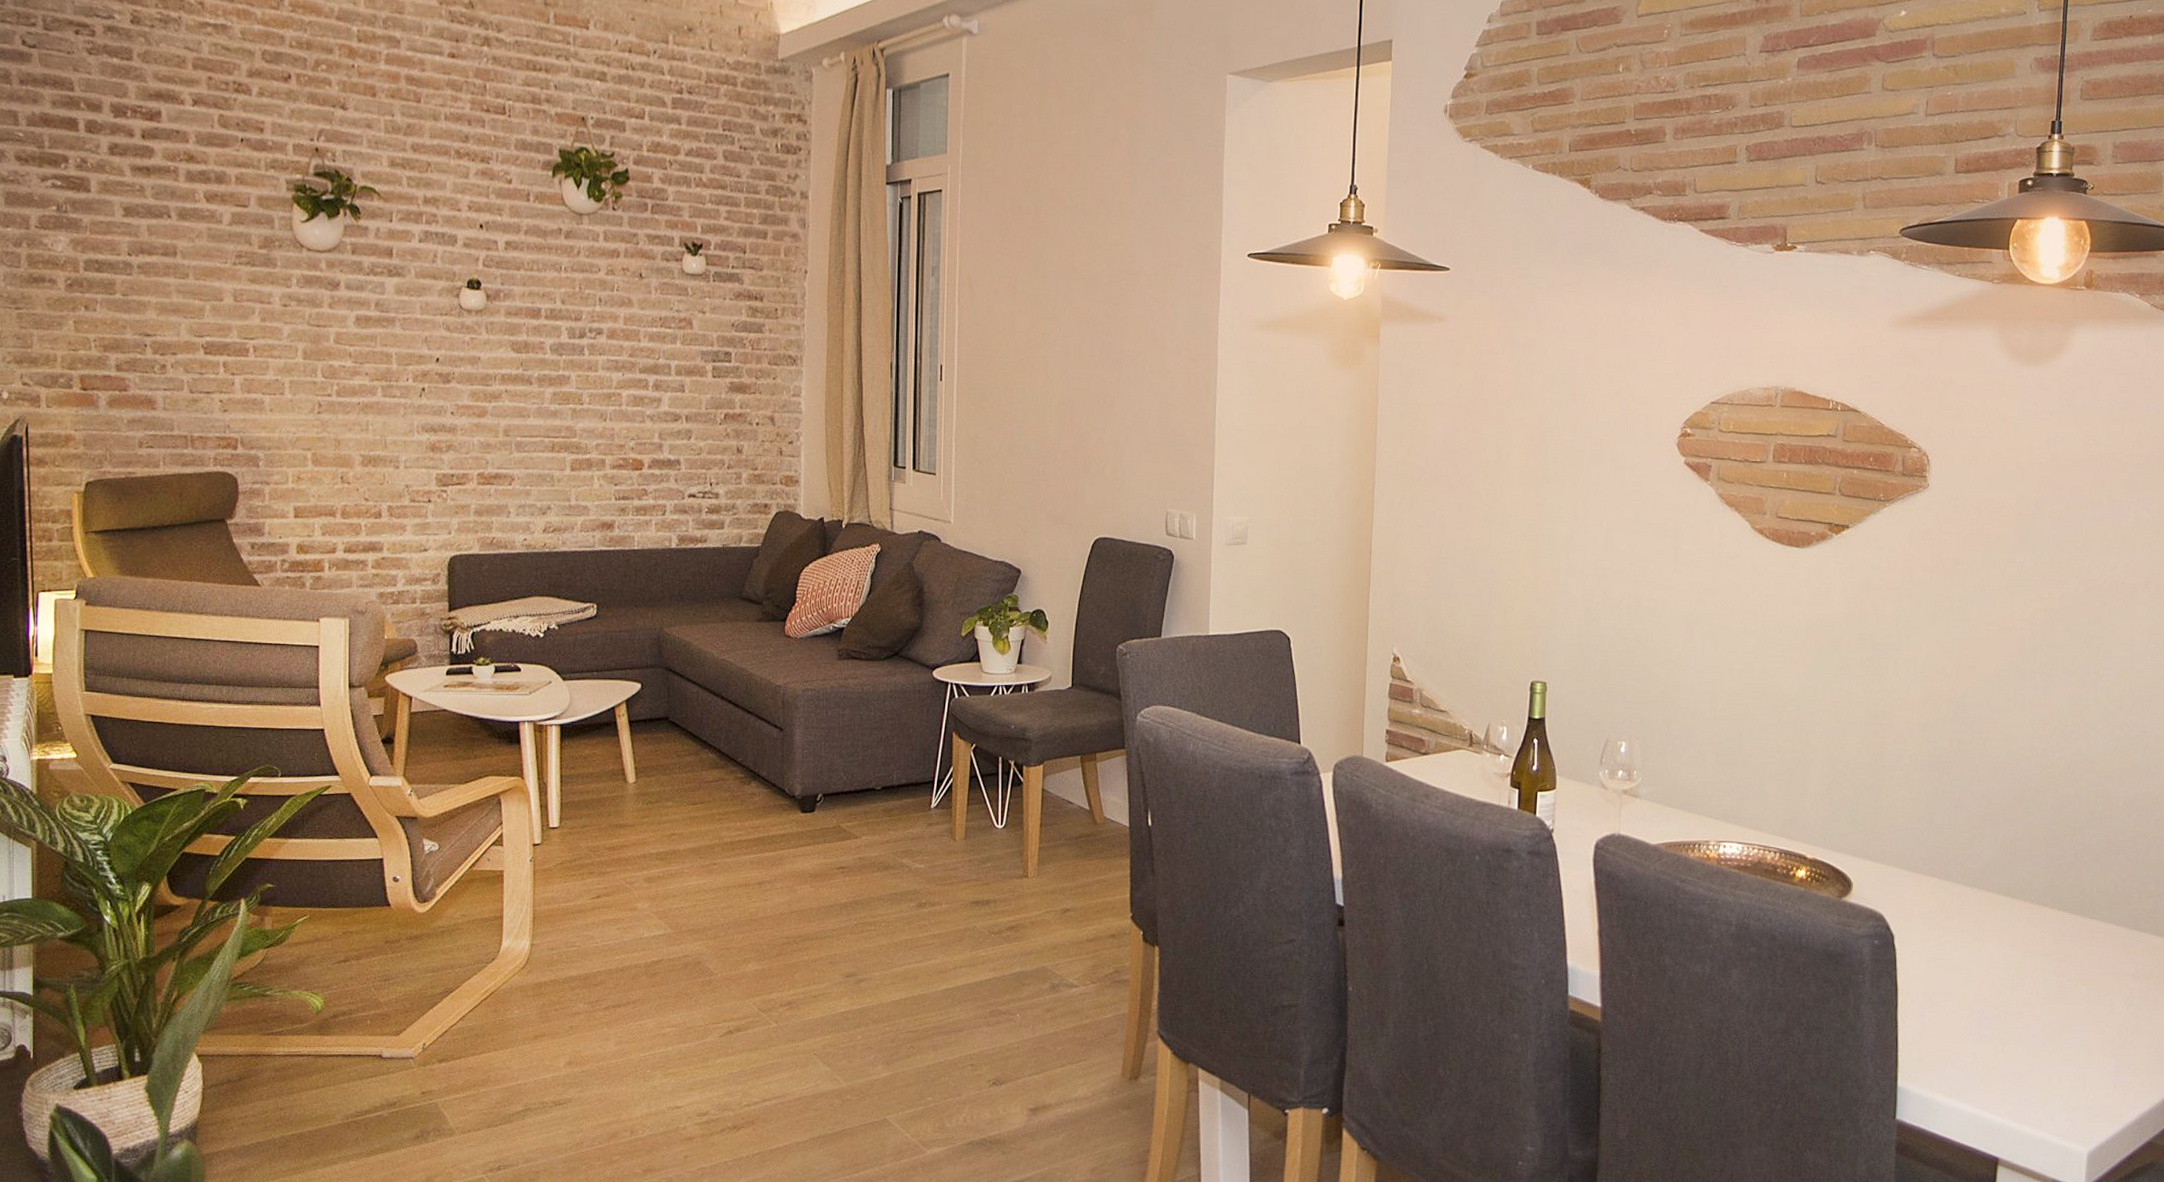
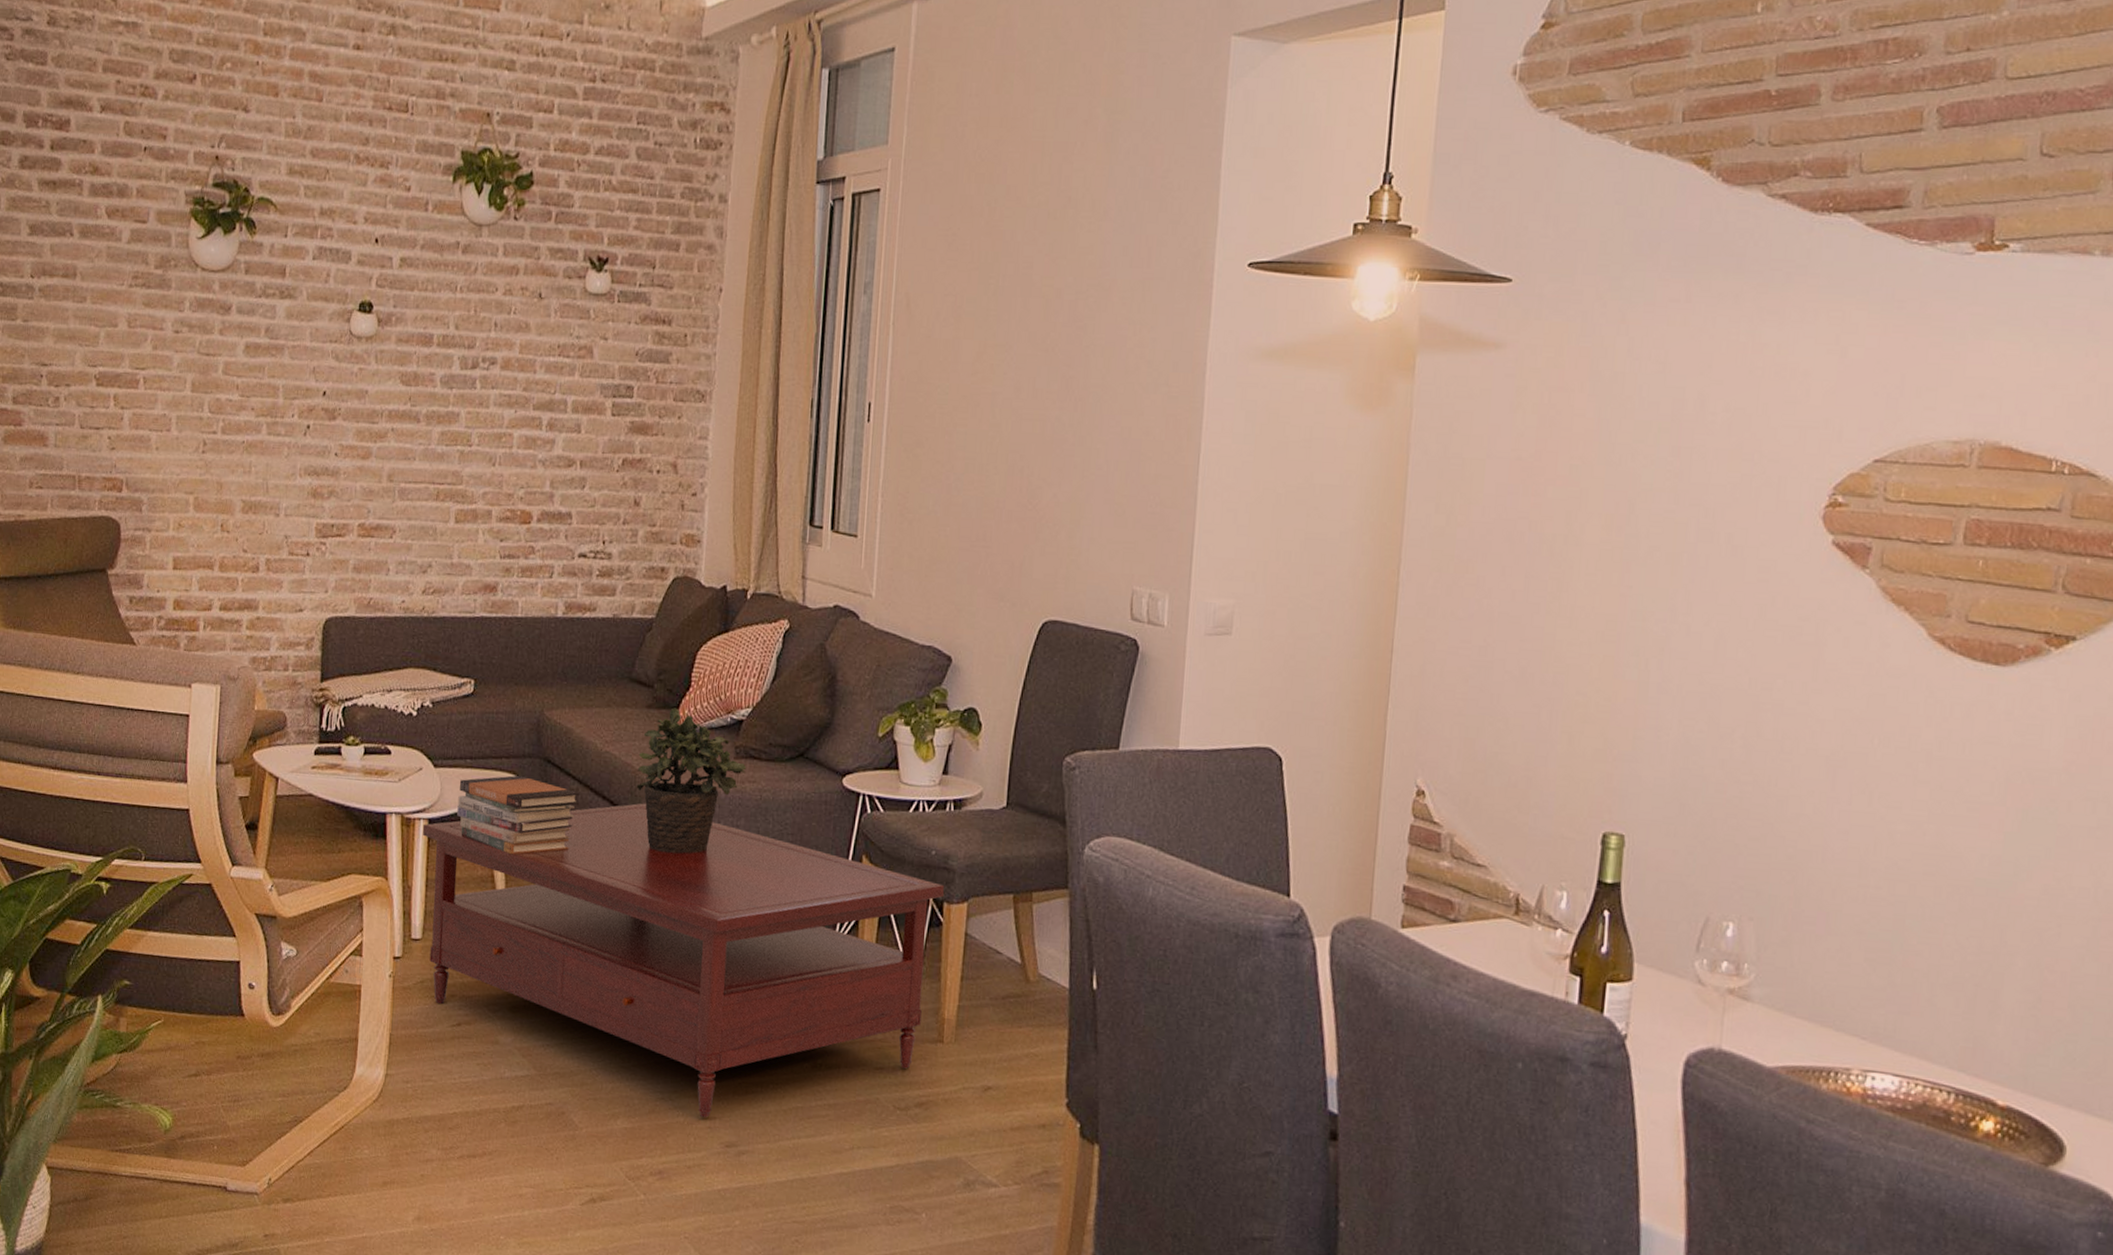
coffee table: none [554,700,1023,956] -> present [422,803,944,1118]
book stack: none [587,683,701,751] -> present [457,775,580,855]
potted plant: none [751,620,848,741] -> present [636,707,746,854]

